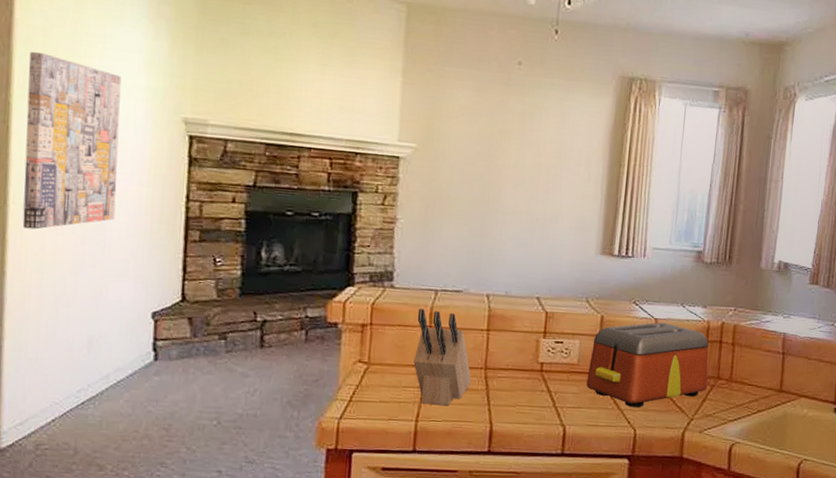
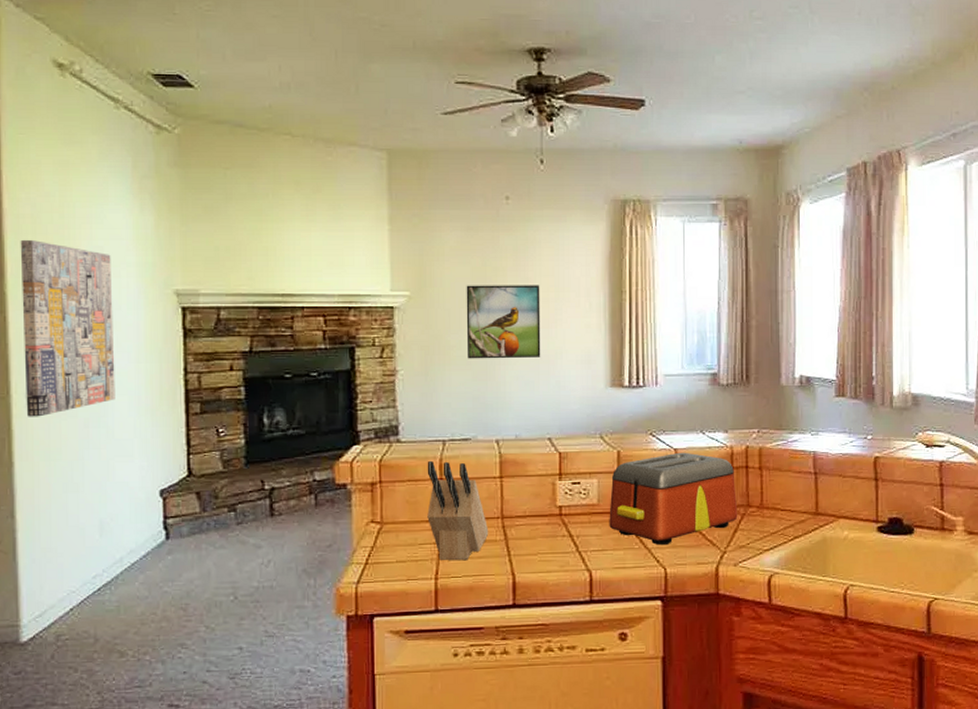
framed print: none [467,143,543,220] -> present [466,285,541,359]

